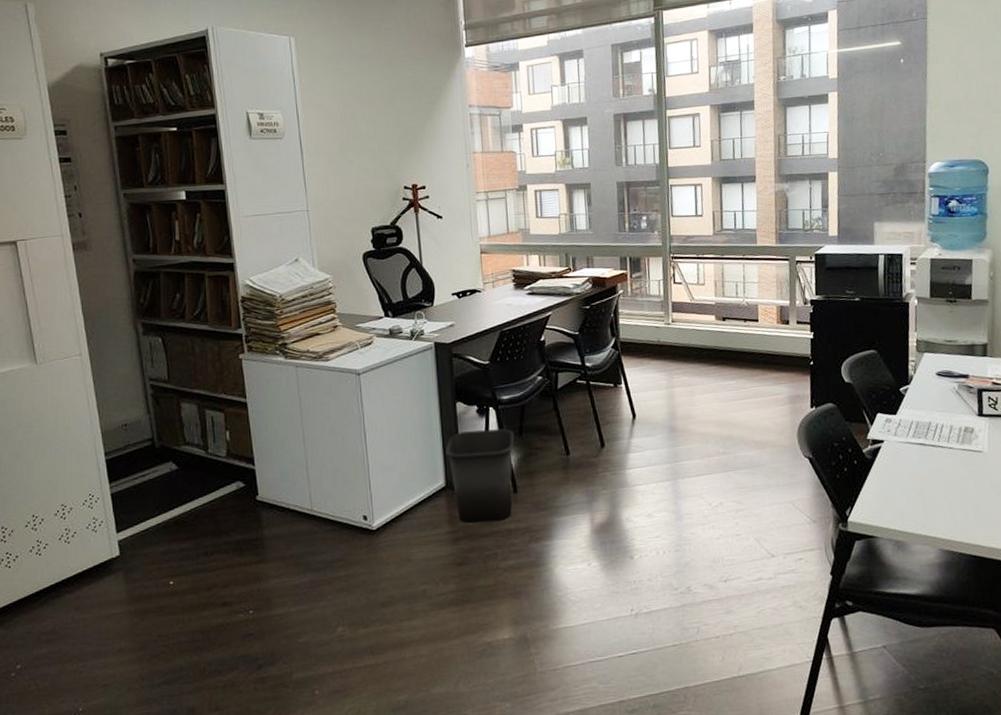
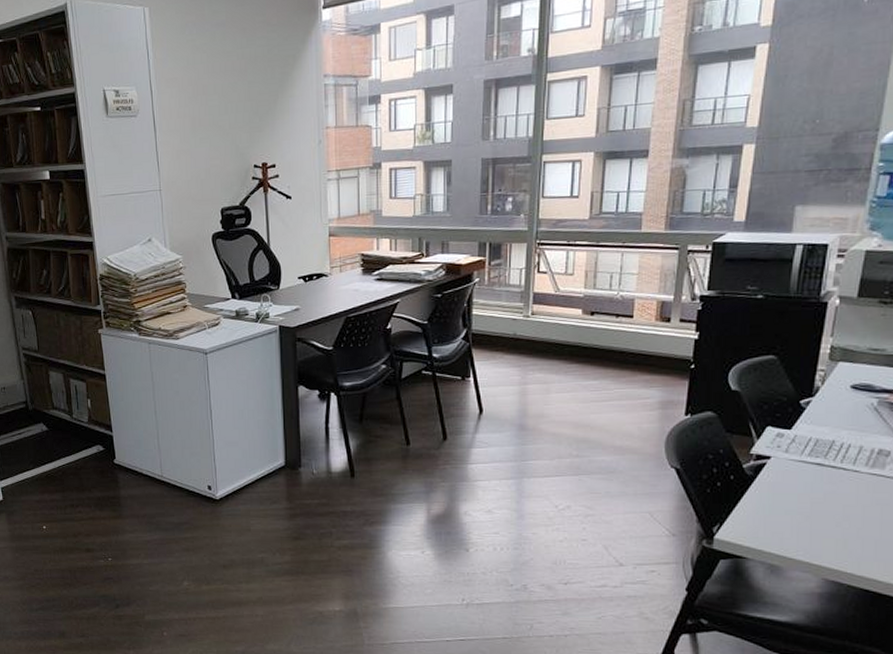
waste bin: present [445,428,515,523] -> none [286,415,355,503]

